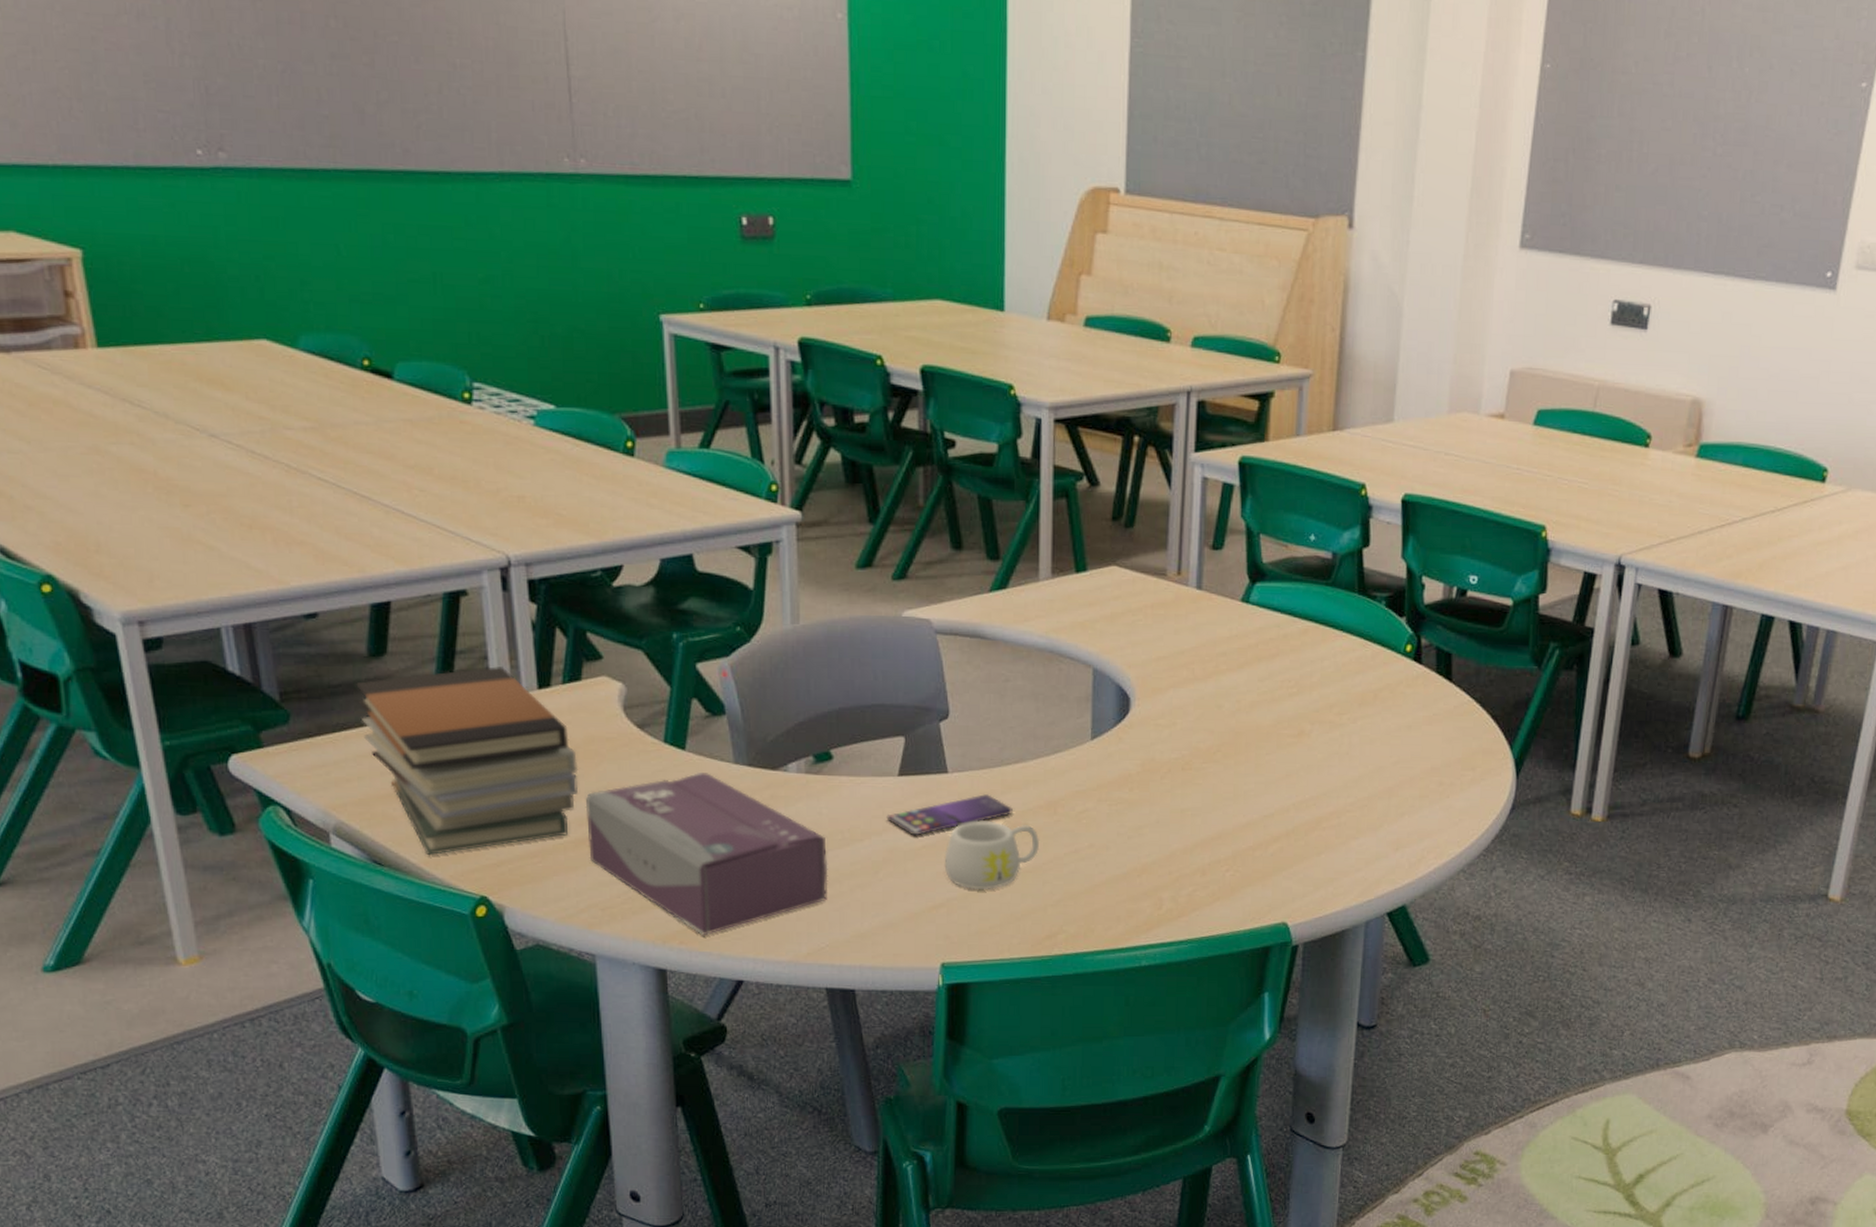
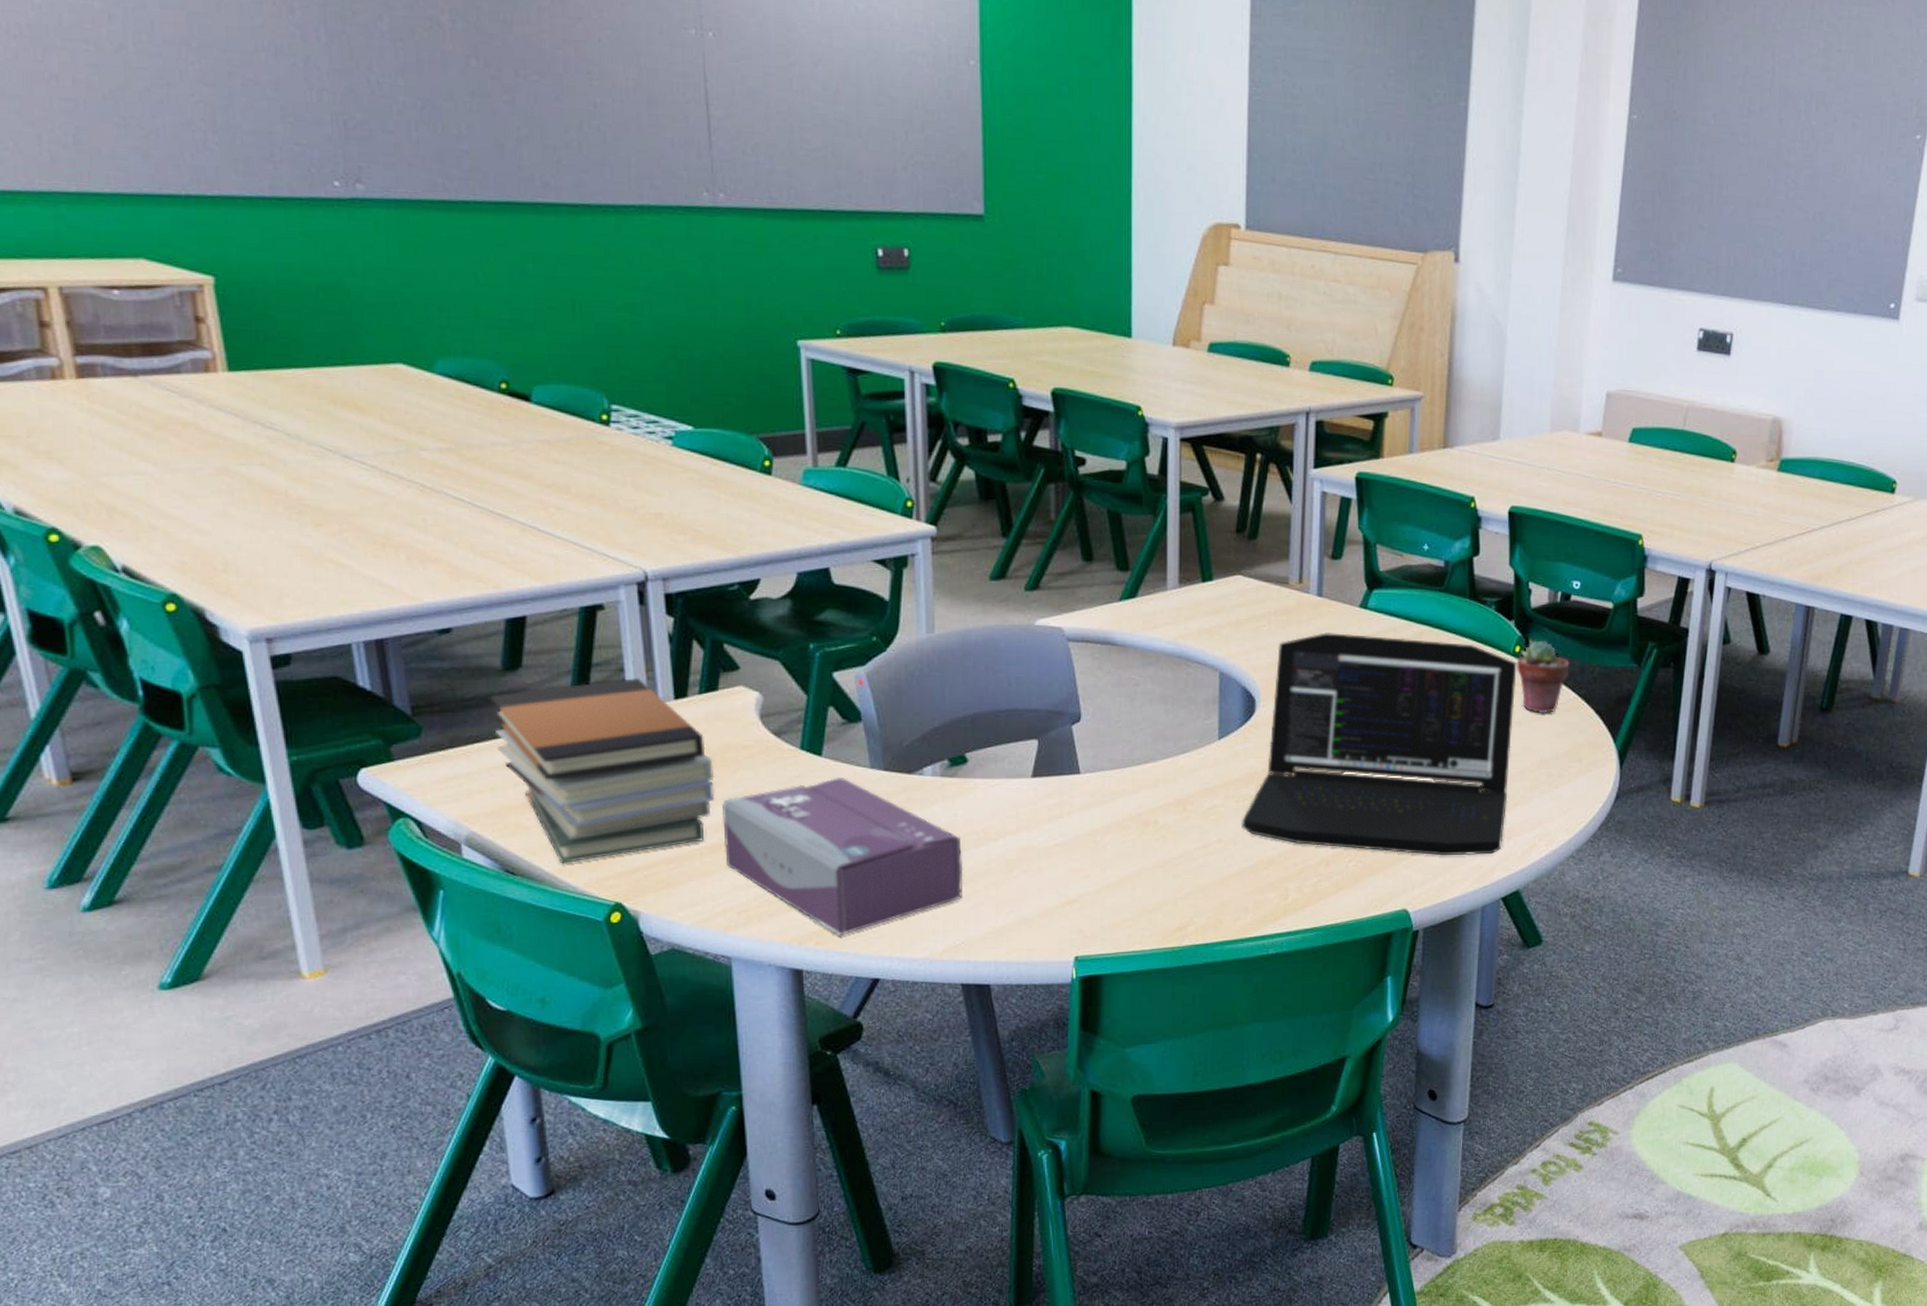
smartphone: present [886,794,1013,835] -> none [1020,793,1143,834]
mug: present [944,820,1040,889] -> none [1077,818,1170,884]
laptop: none [1114,628,1408,867] -> present [1242,633,1517,856]
potted succulent: none [1407,638,1465,718] -> present [1517,640,1570,714]

